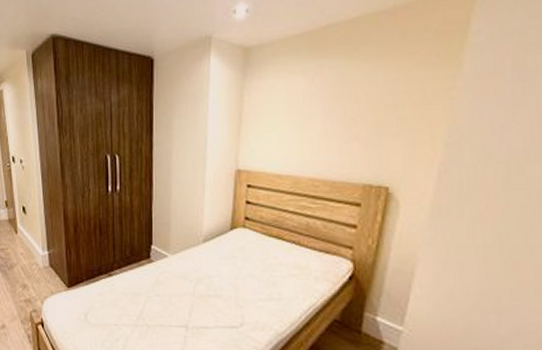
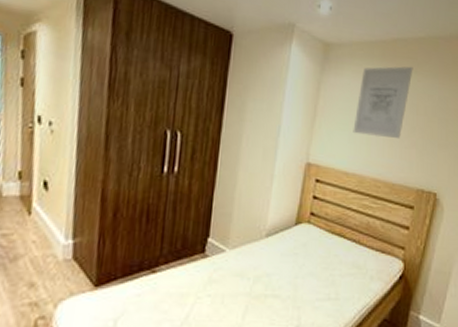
wall art: none [282,52,349,135] -> present [353,66,413,140]

